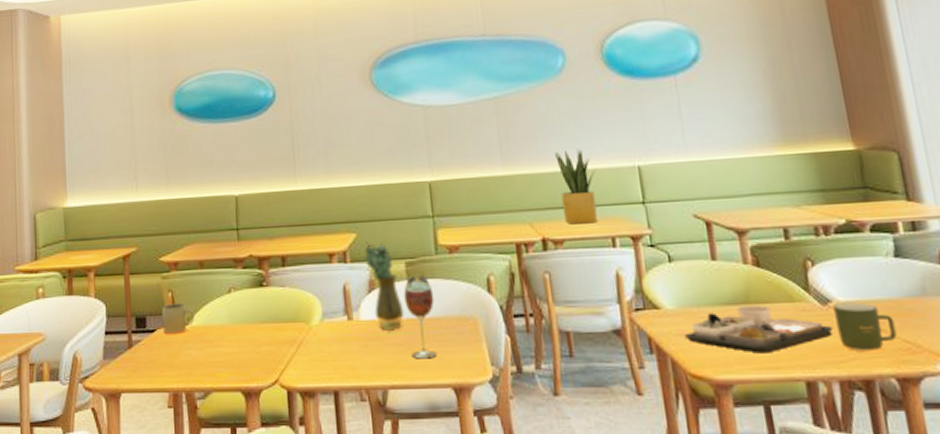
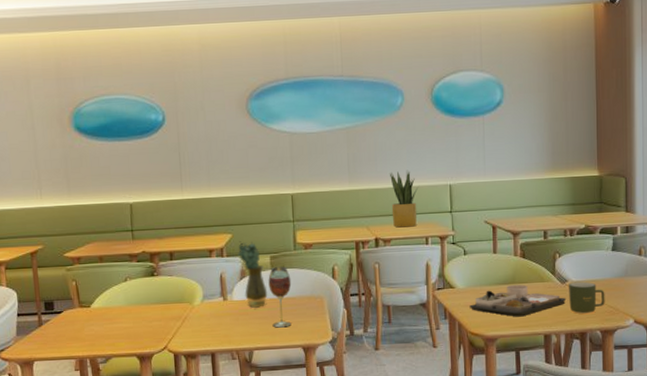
mug: present [161,302,195,335] -> none [67,289,97,315]

